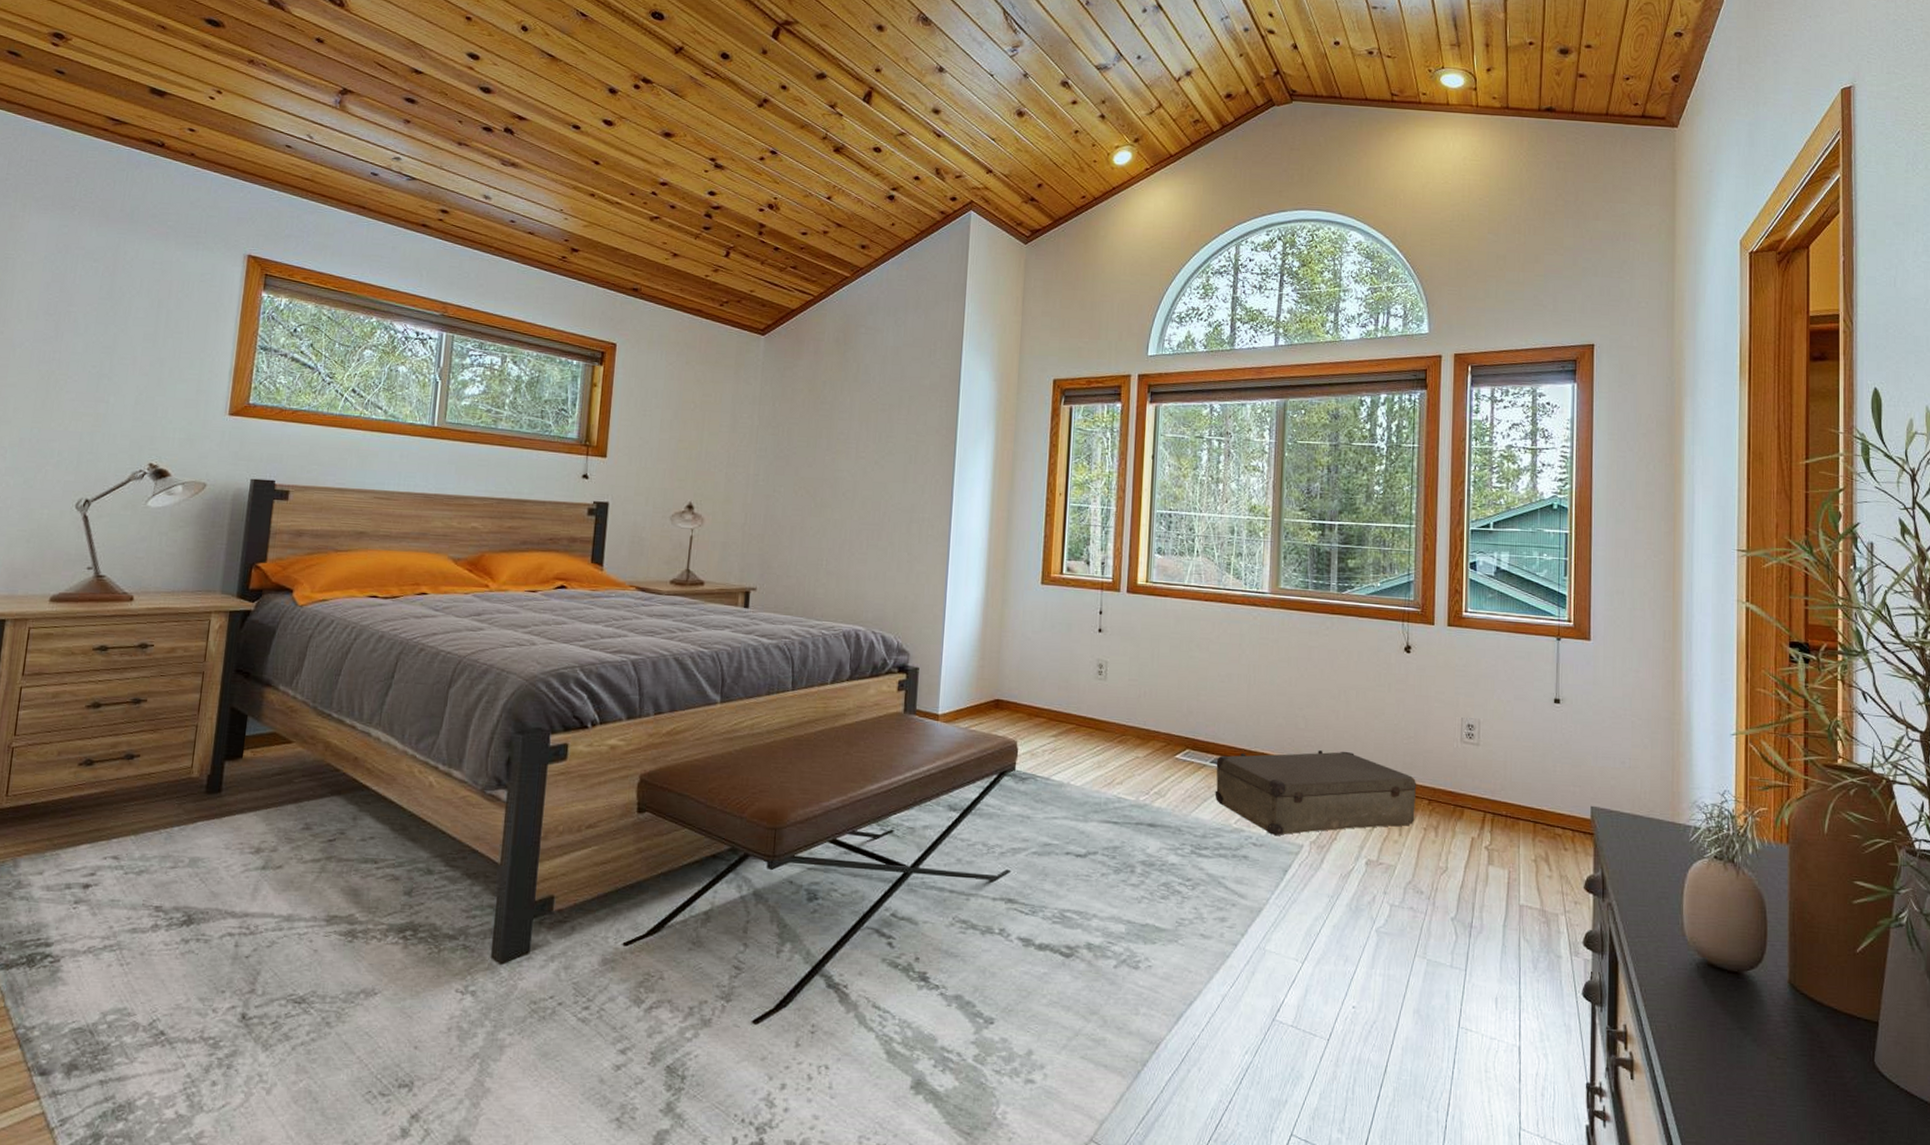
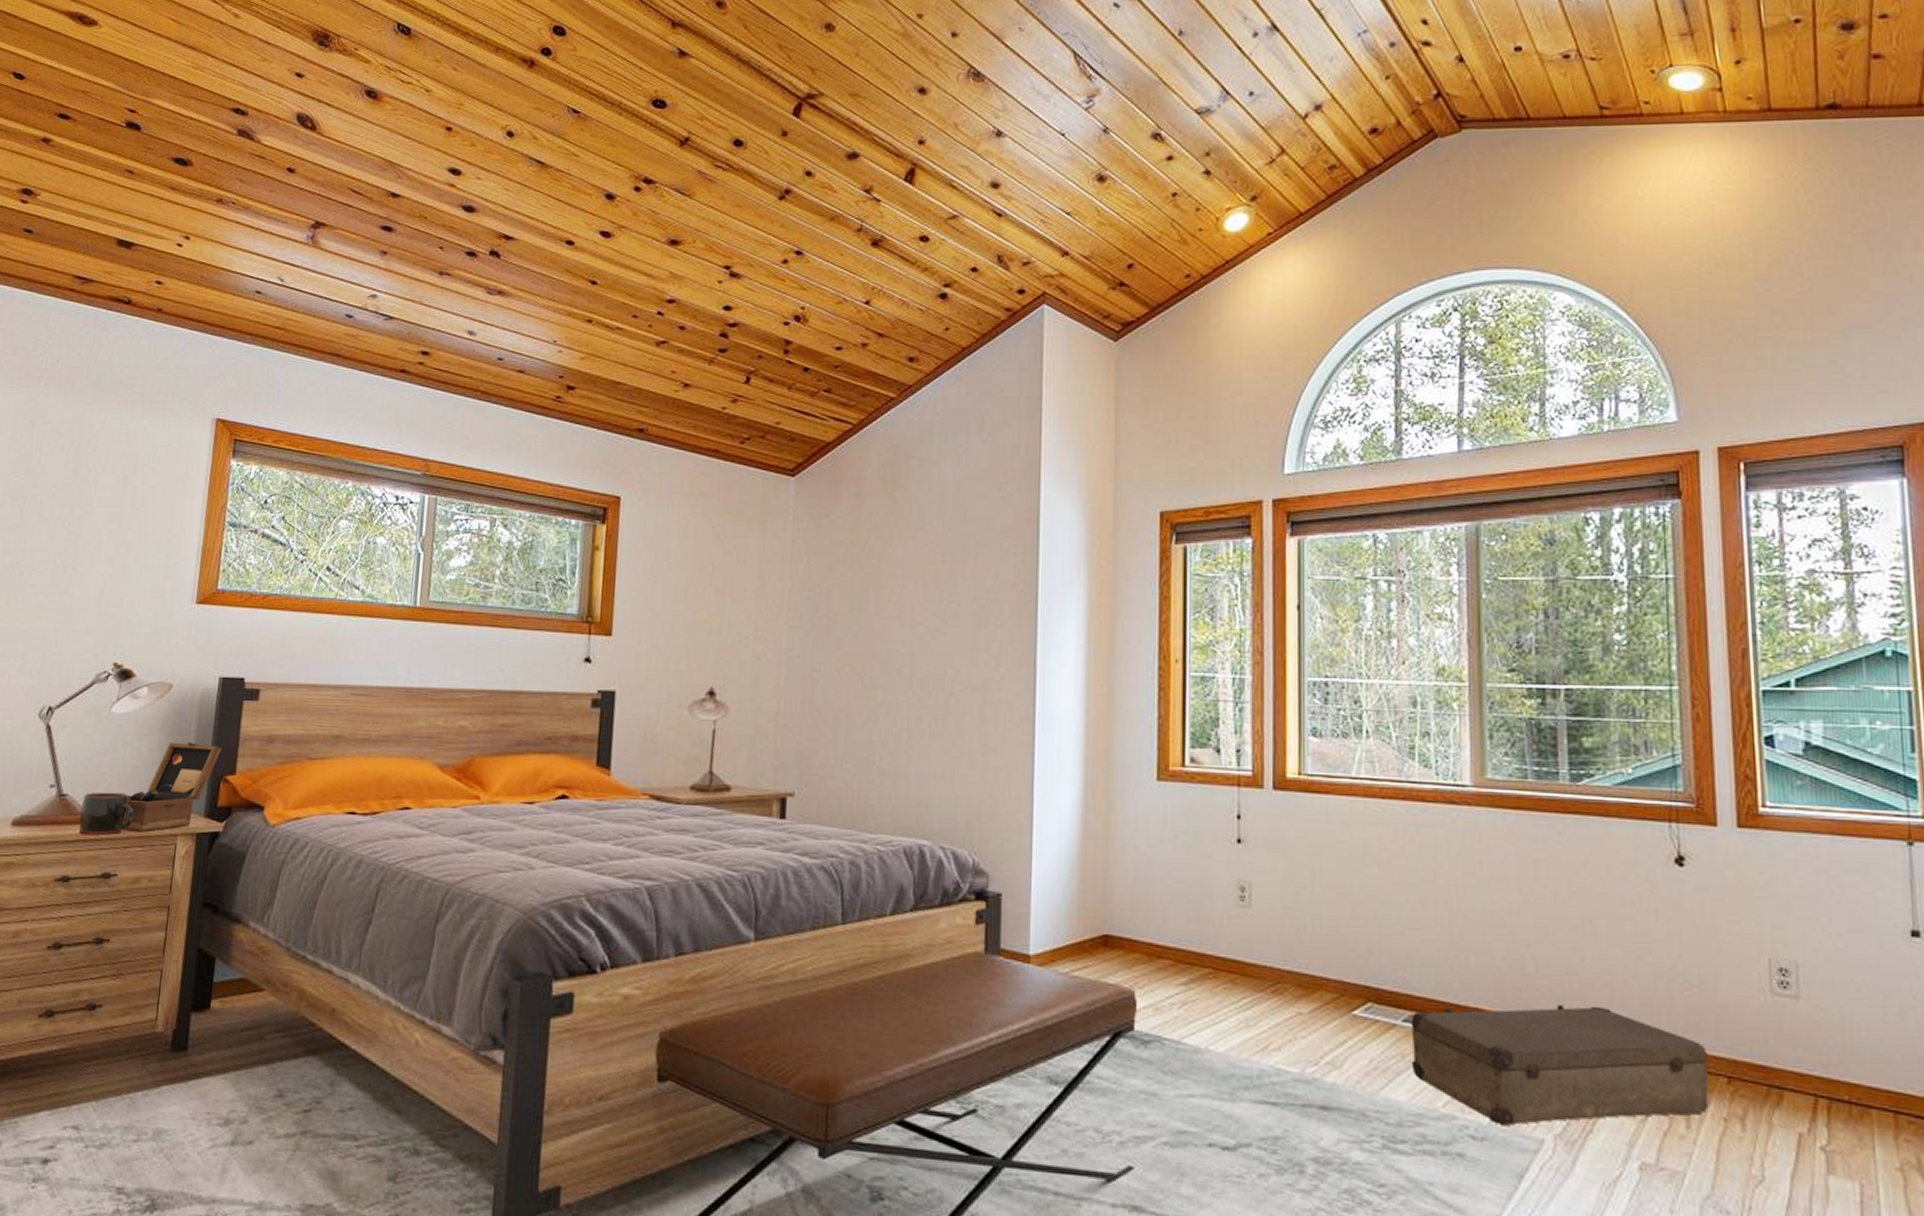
mug: none [116,574,170,611] -> present [78,792,134,835]
wooden box: none [158,533,253,610] -> present [121,742,222,832]

